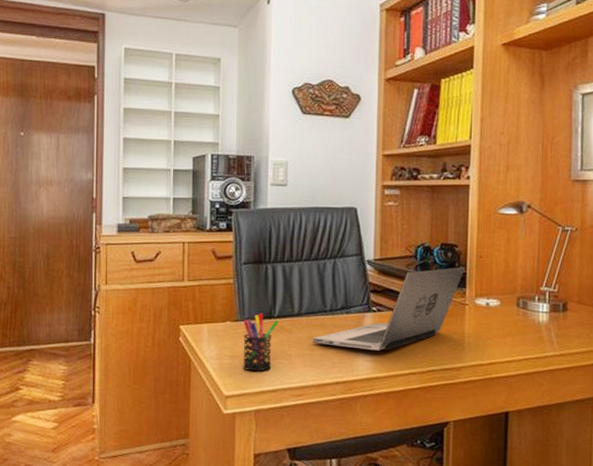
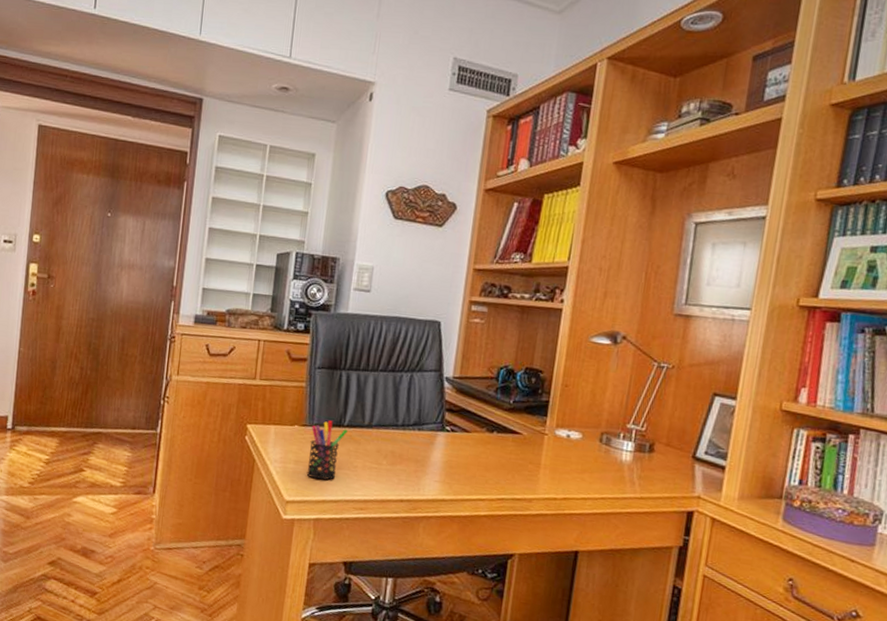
laptop: present [312,267,465,351] -> none [380,393,549,473]

